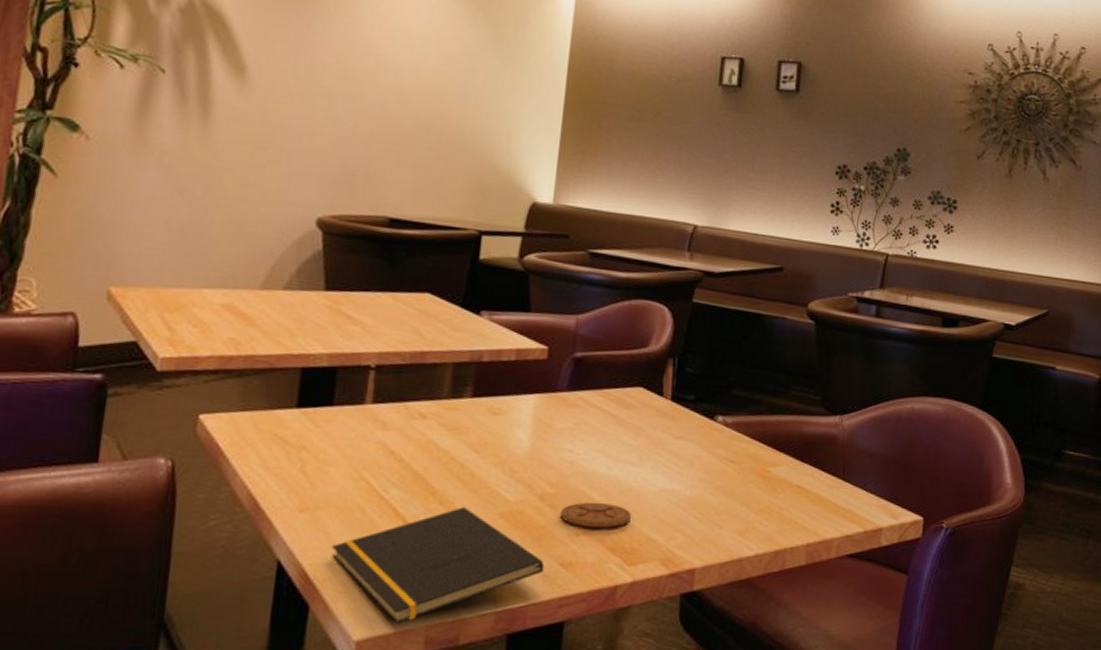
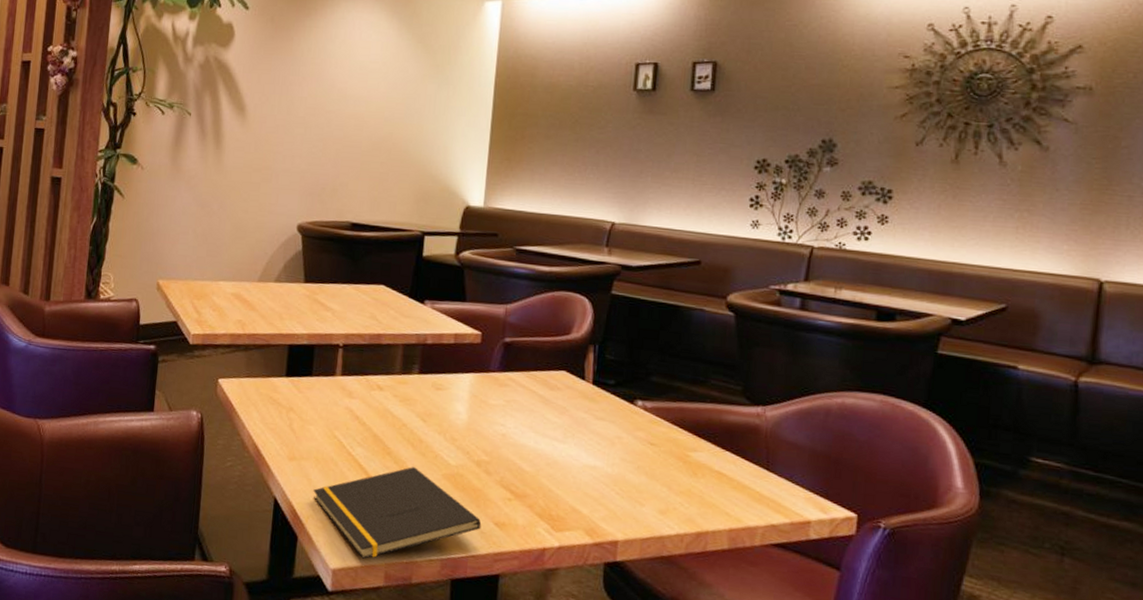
coaster: present [560,502,632,528] -> none [494,471,558,496]

